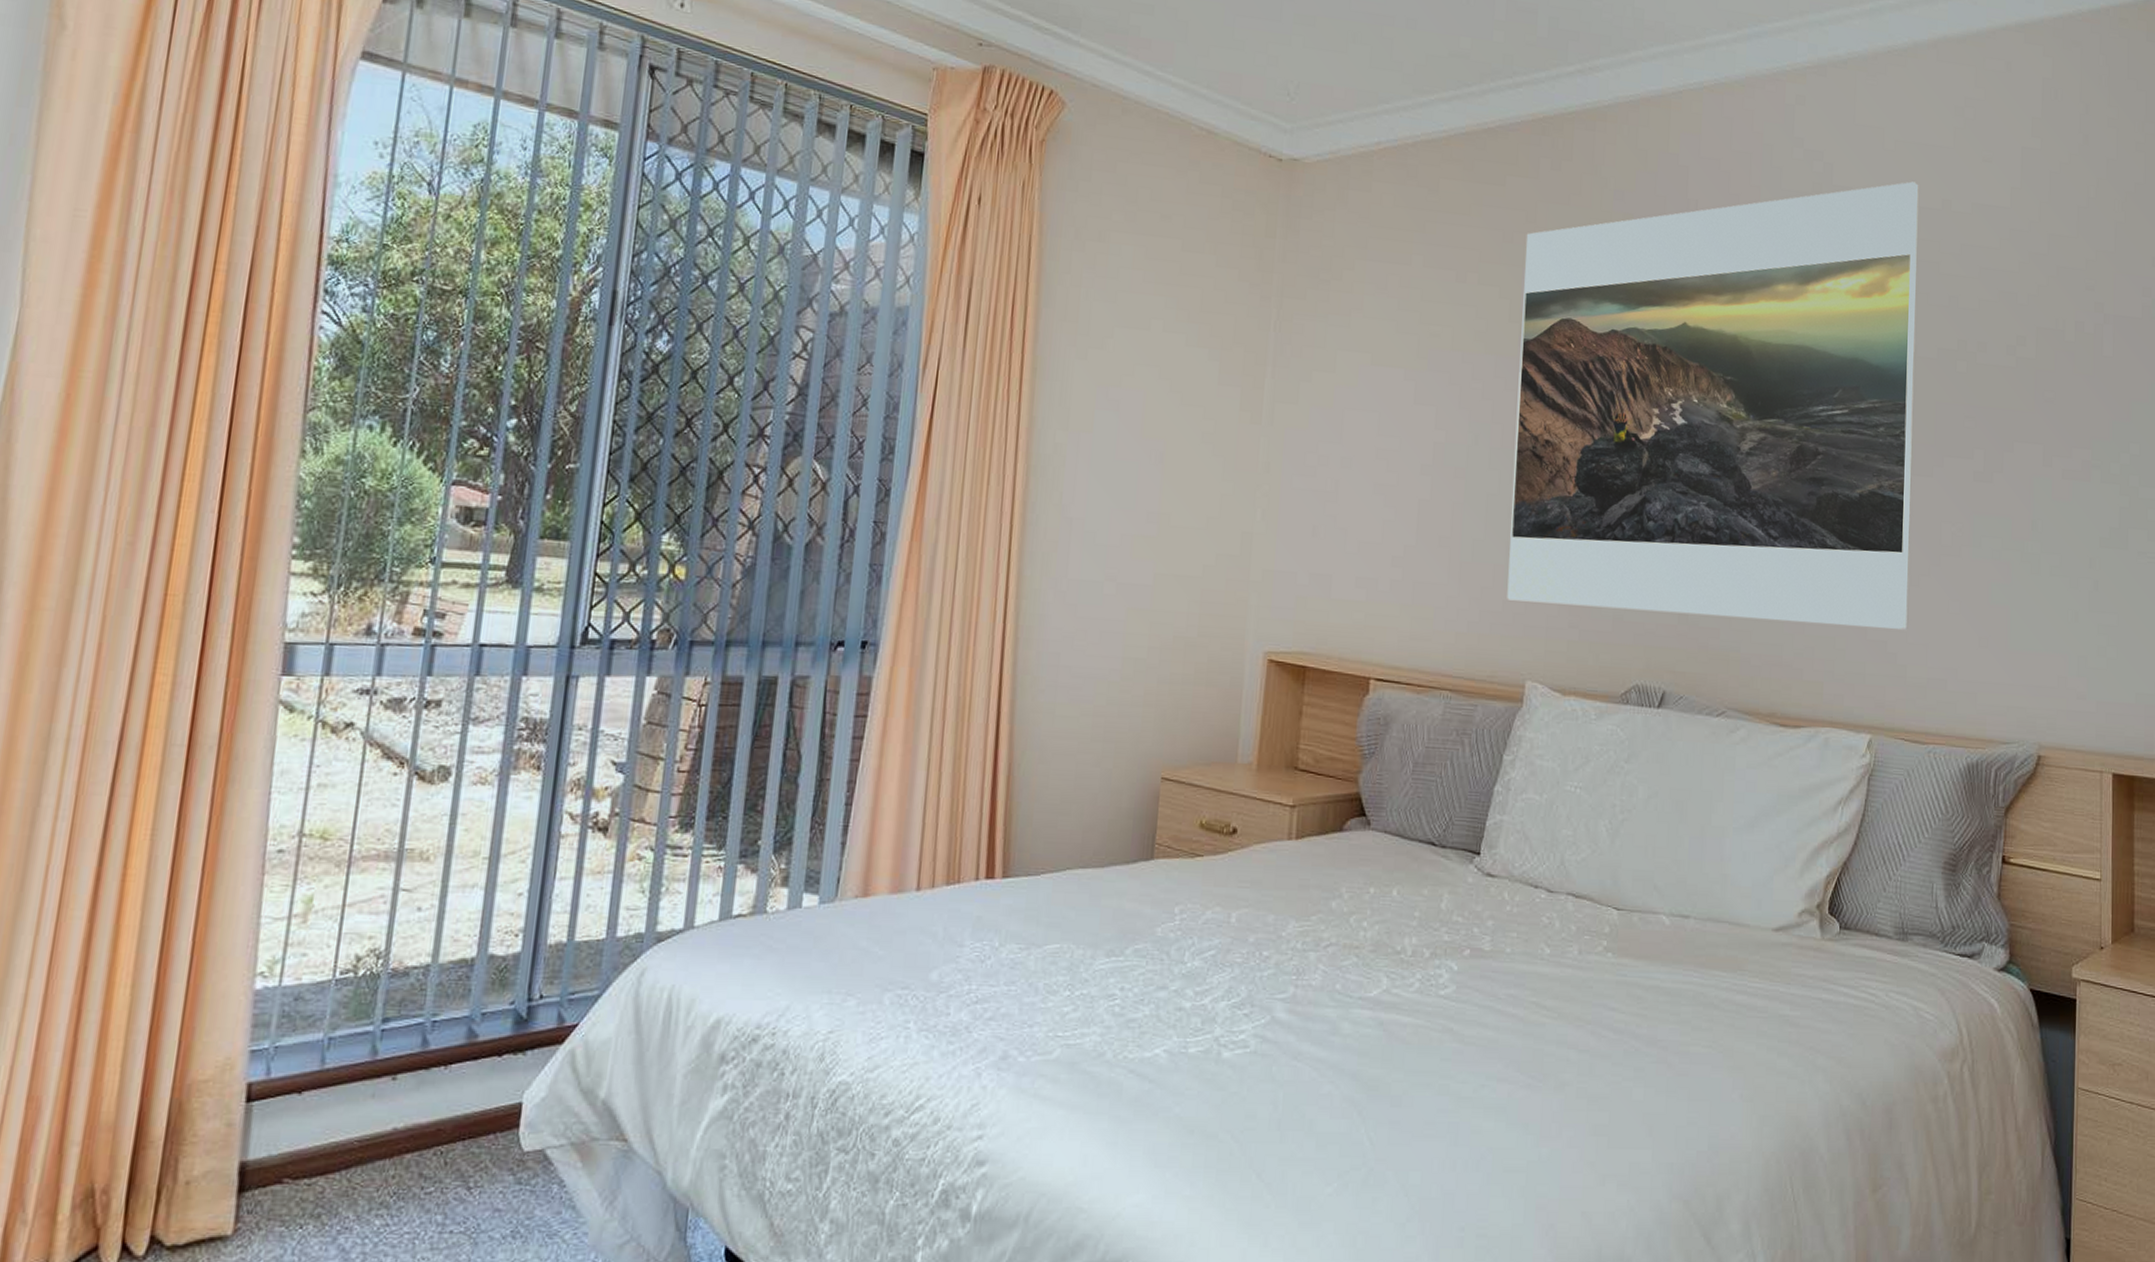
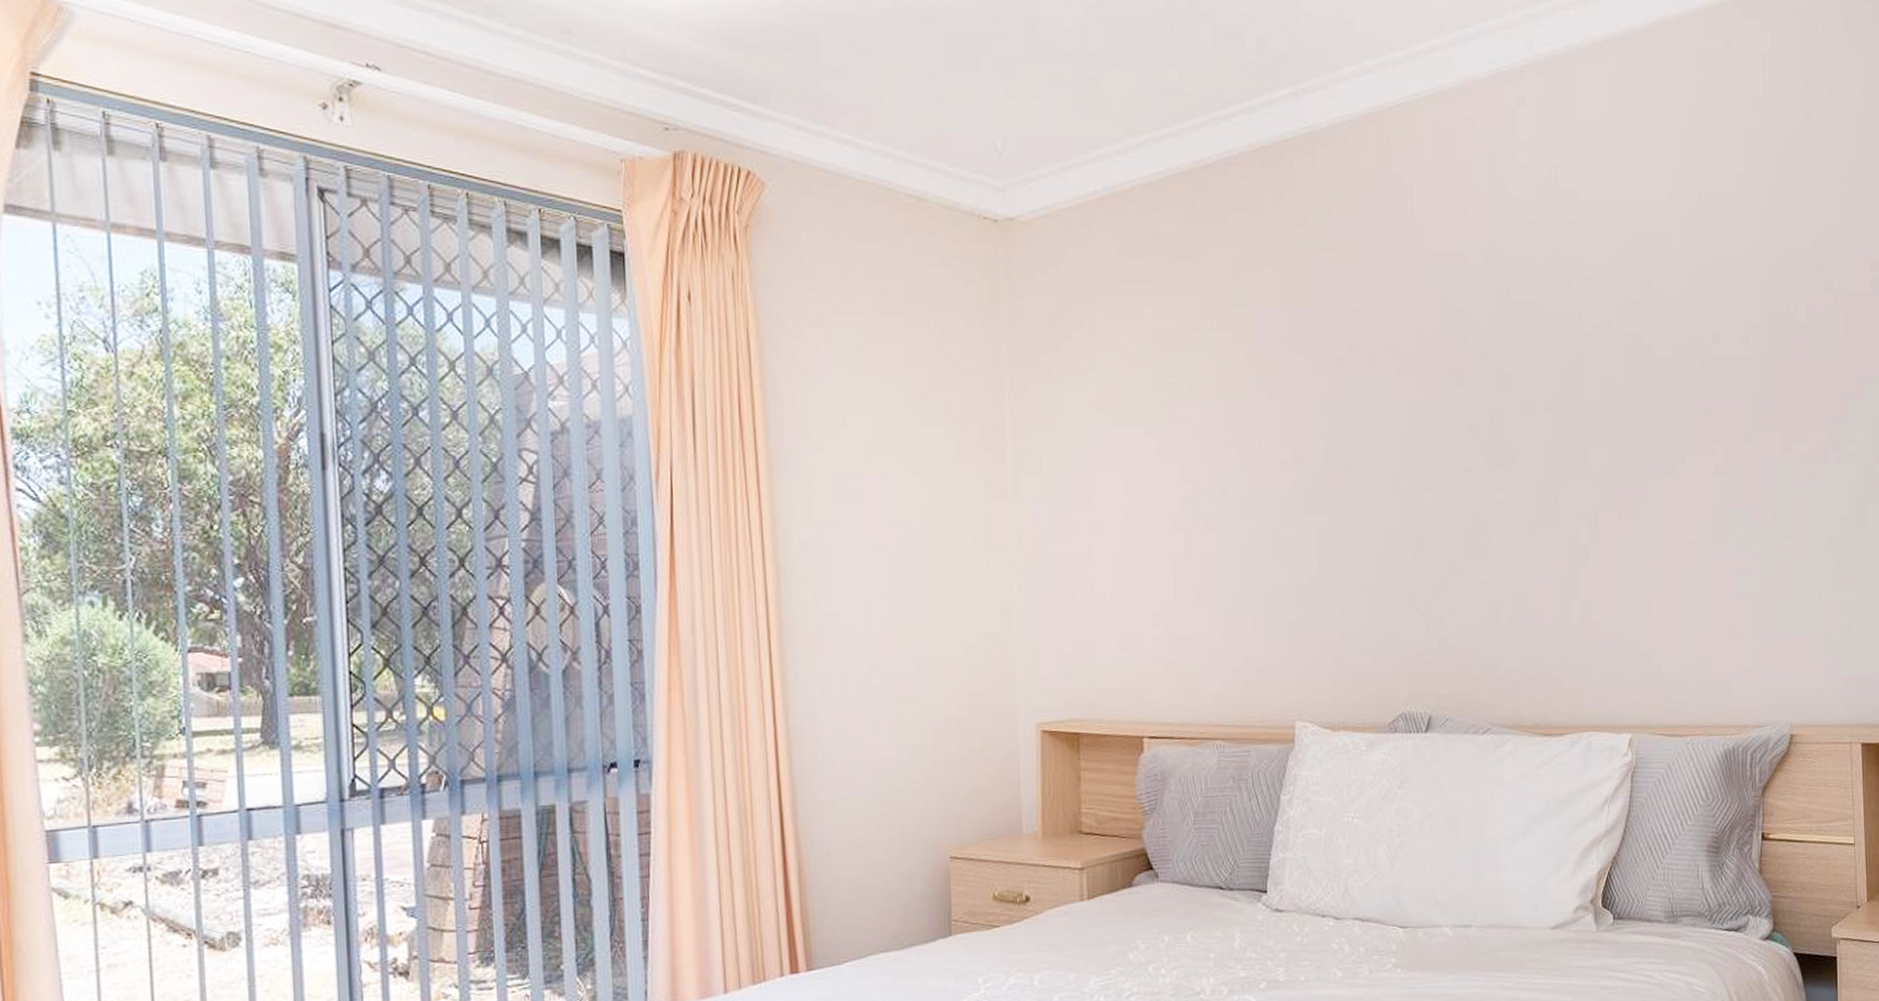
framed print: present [1507,181,1919,630] -> none [1254,176,1661,645]

